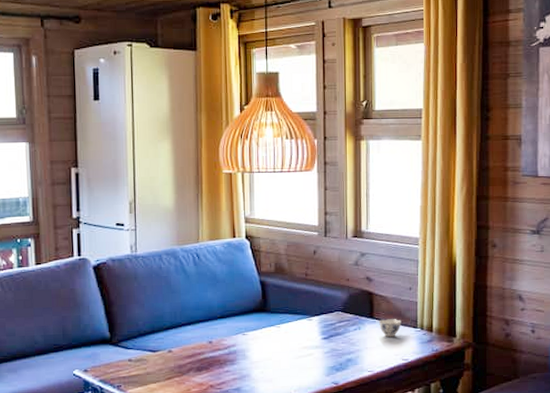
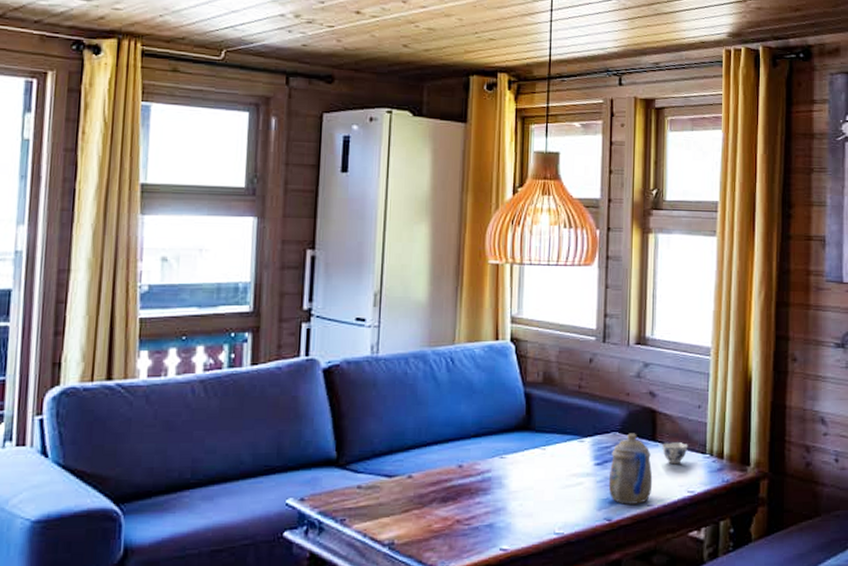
teapot: none [334,312,372,371] -> present [608,433,653,504]

